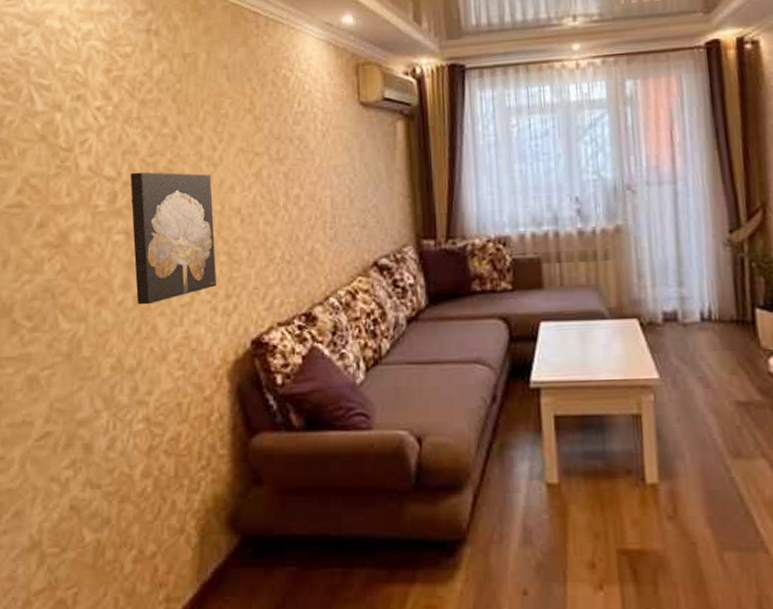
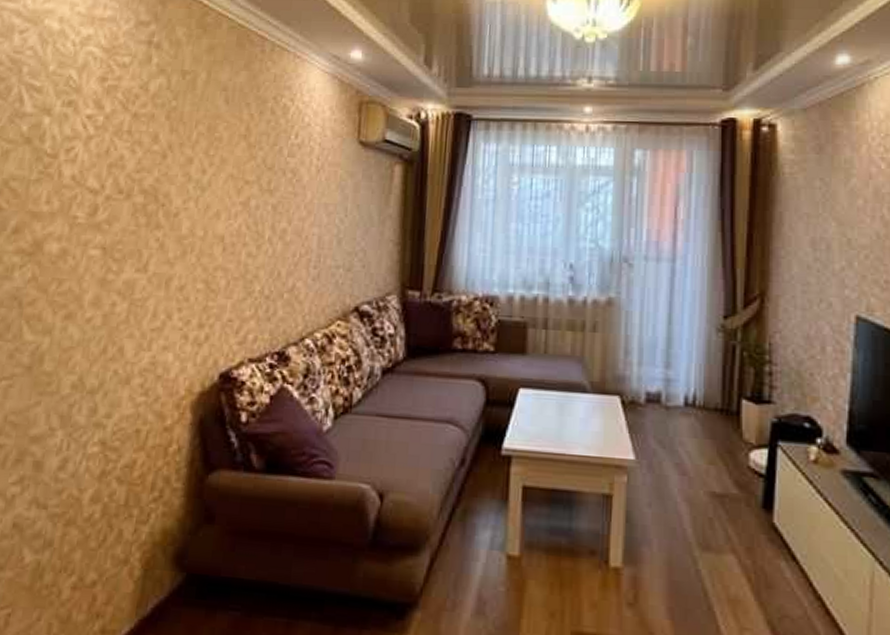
wall art: present [130,172,217,305] -> none [106,187,198,325]

